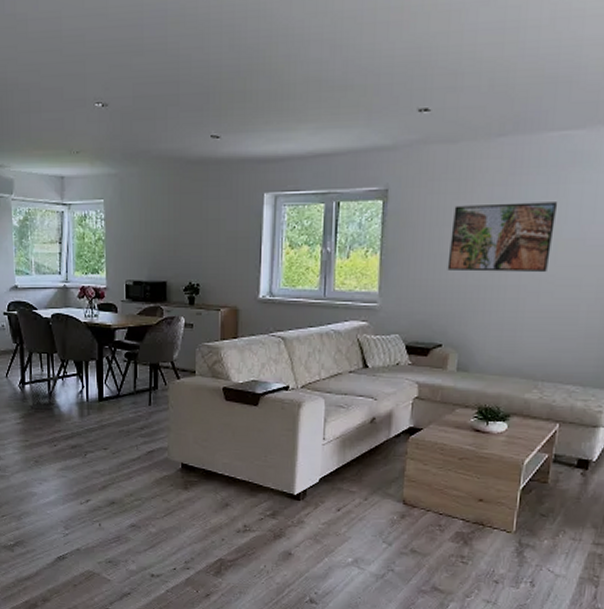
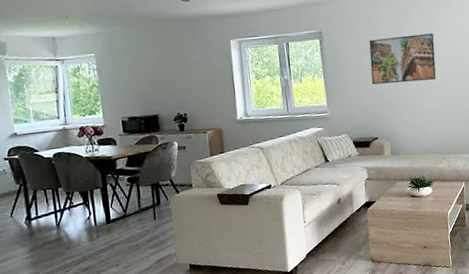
waste bin: present [28,373,58,410] -> none [34,206,66,242]

